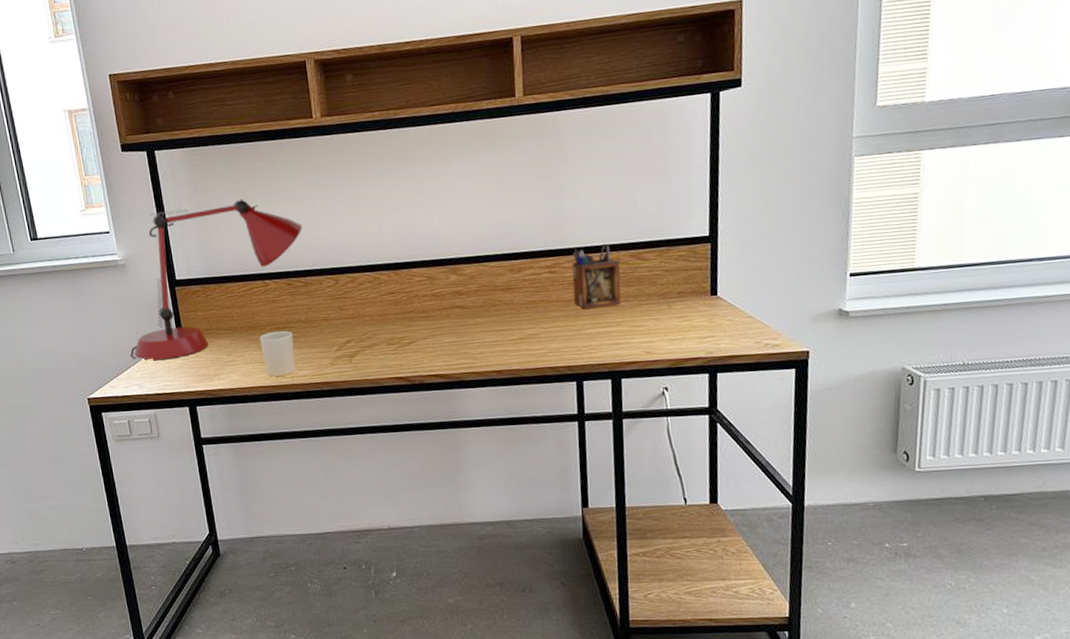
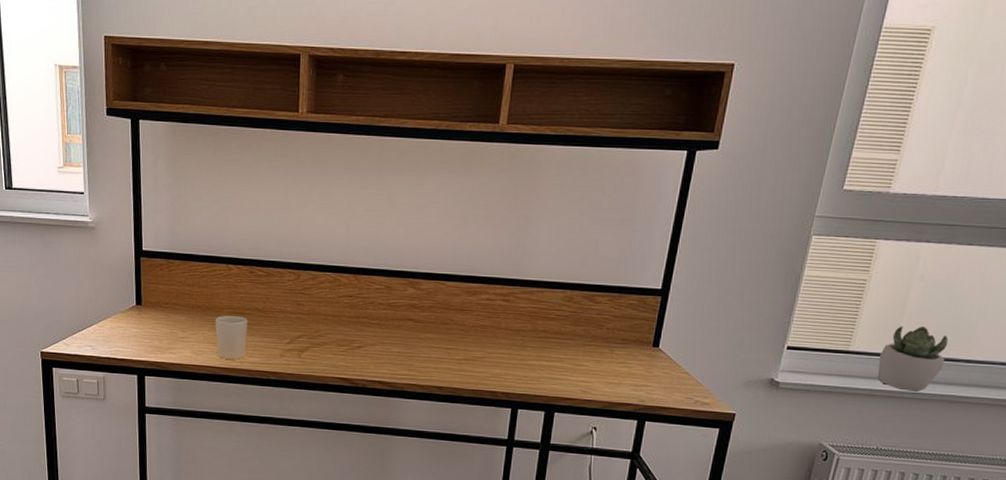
desk lamp: present [129,199,303,361] -> none [87,181,273,326]
desk organizer: present [572,243,621,310] -> none [522,280,572,343]
succulent plant: none [947,230,1017,300] -> present [877,326,949,393]

